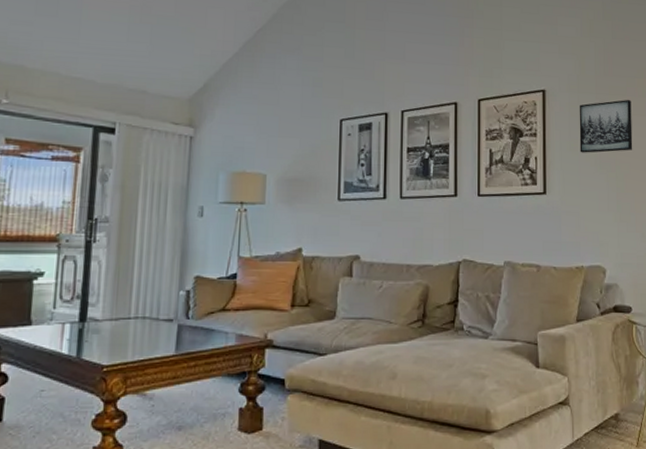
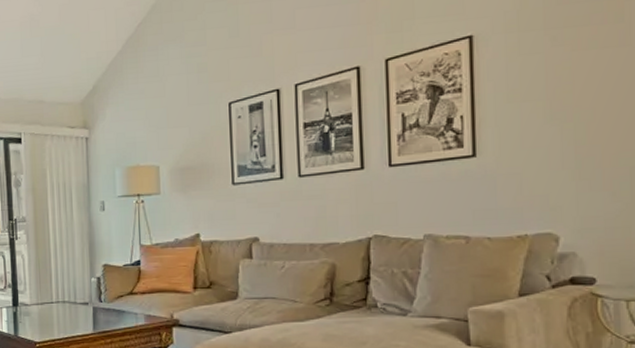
wall art: present [579,100,633,153] -> none [520,30,599,104]

